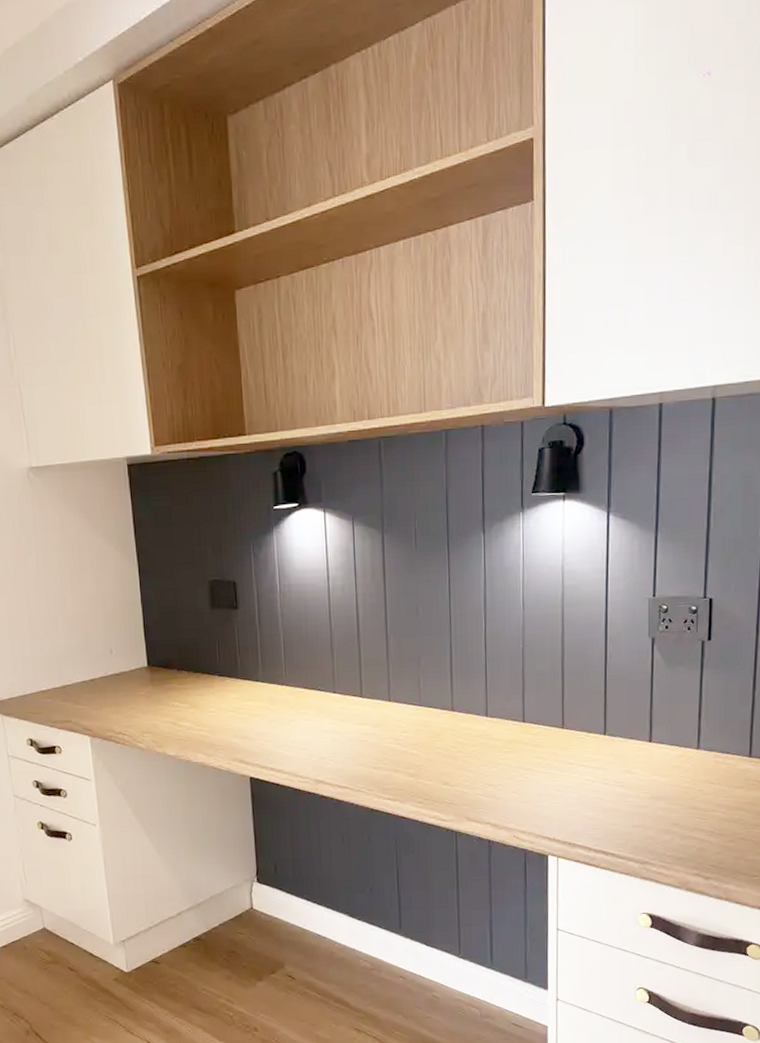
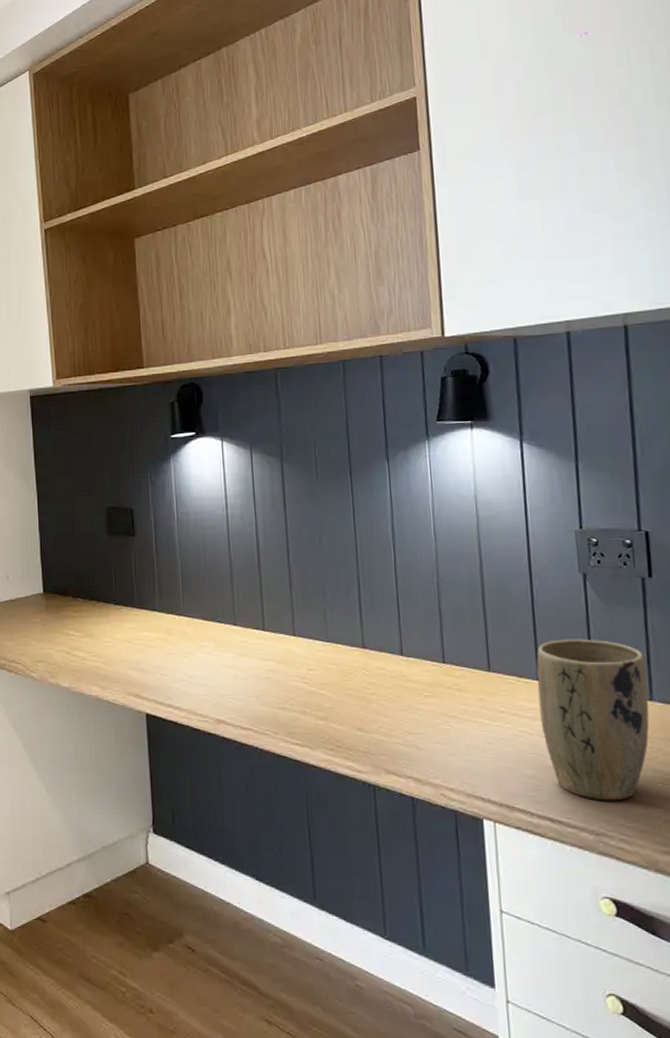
plant pot: none [603,697,697,836] -> present [536,639,650,801]

